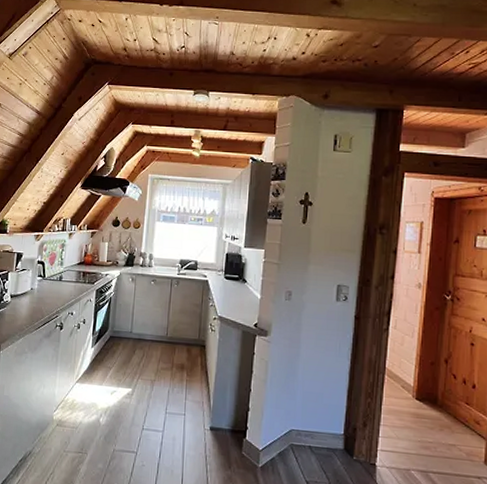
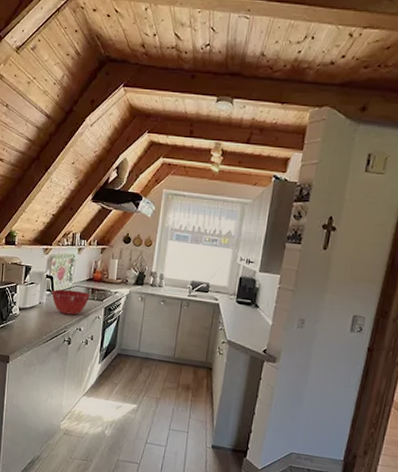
mixing bowl: none [42,274,82,300] -> present [51,289,91,315]

